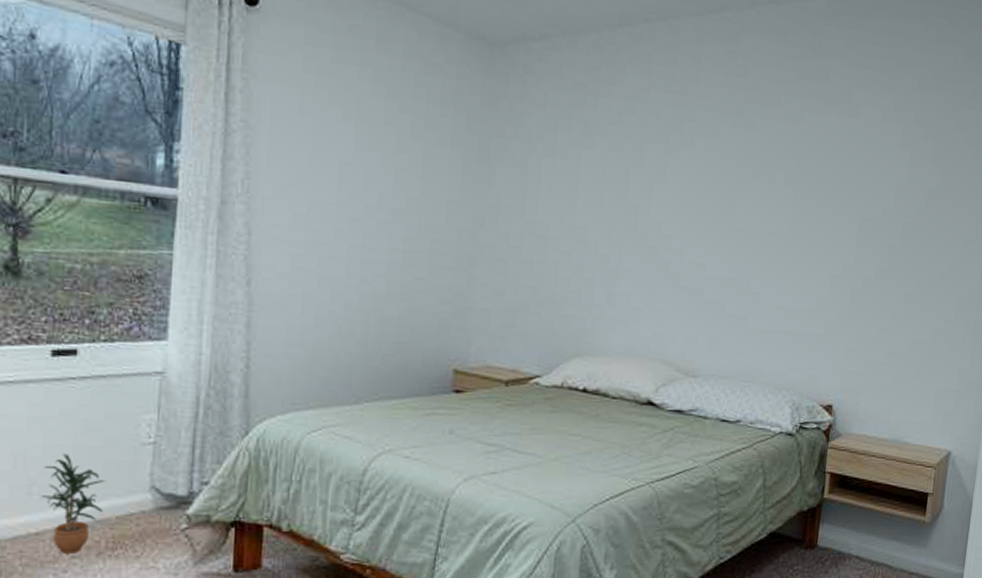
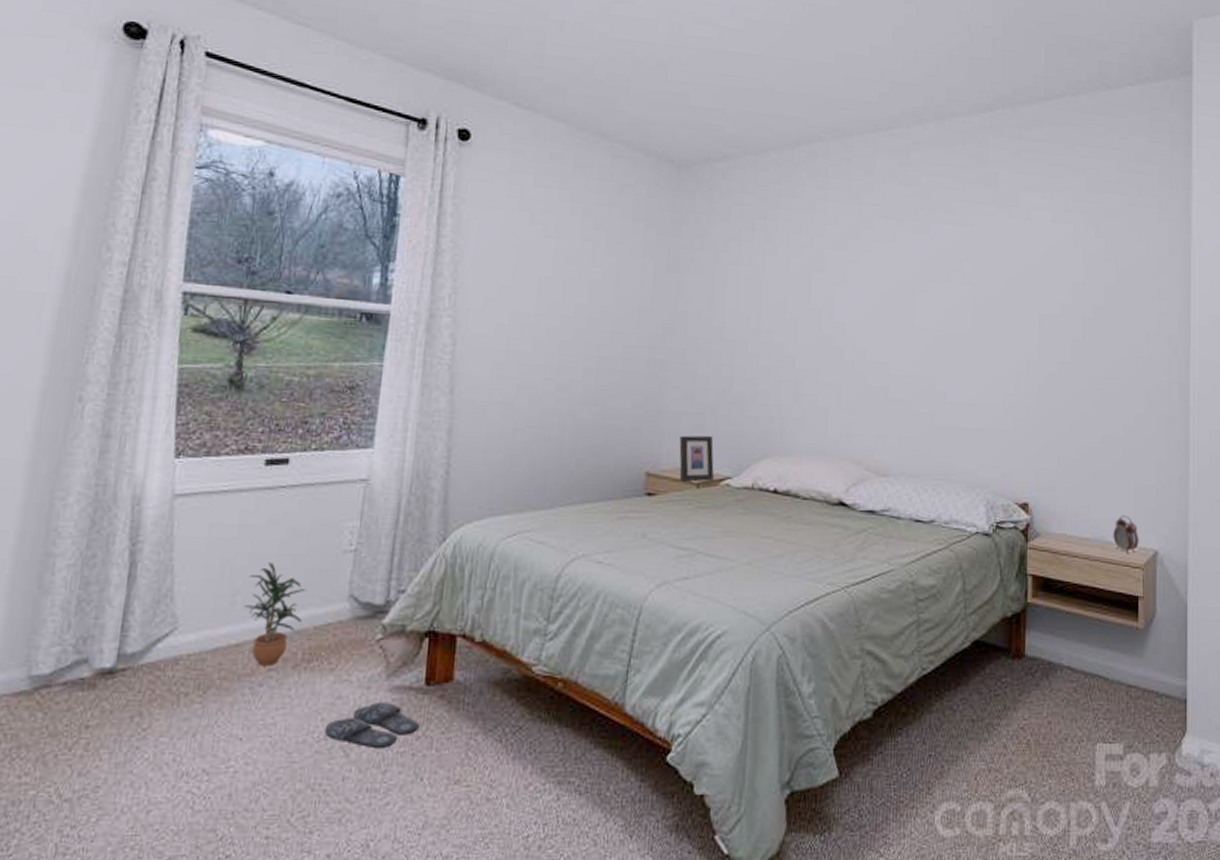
picture frame: none [488,333,524,379] -> present [679,435,714,481]
alarm clock: none [910,418,935,454] -> present [1113,515,1139,553]

